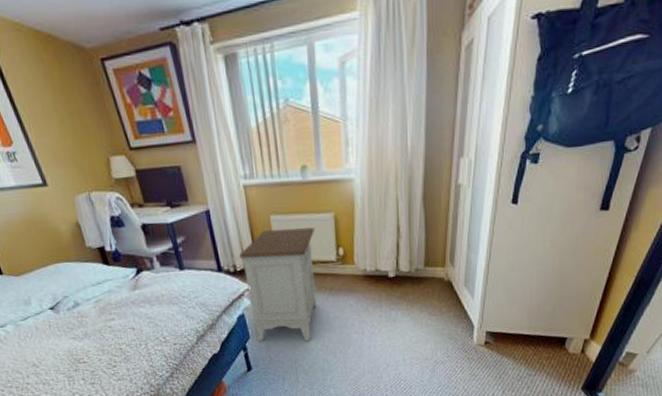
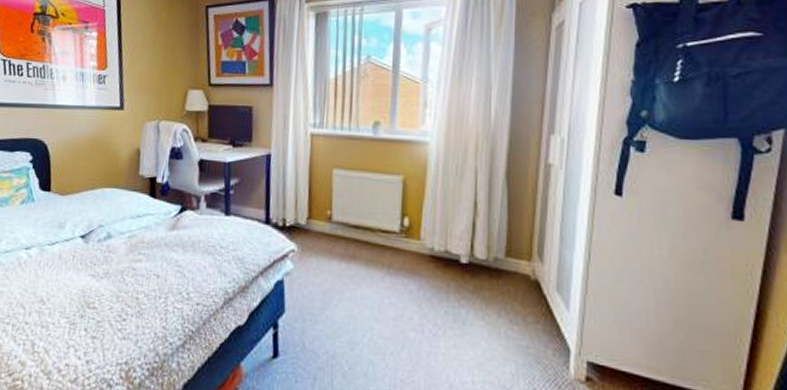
nightstand: present [239,227,318,342] -> none [292,184,380,331]

